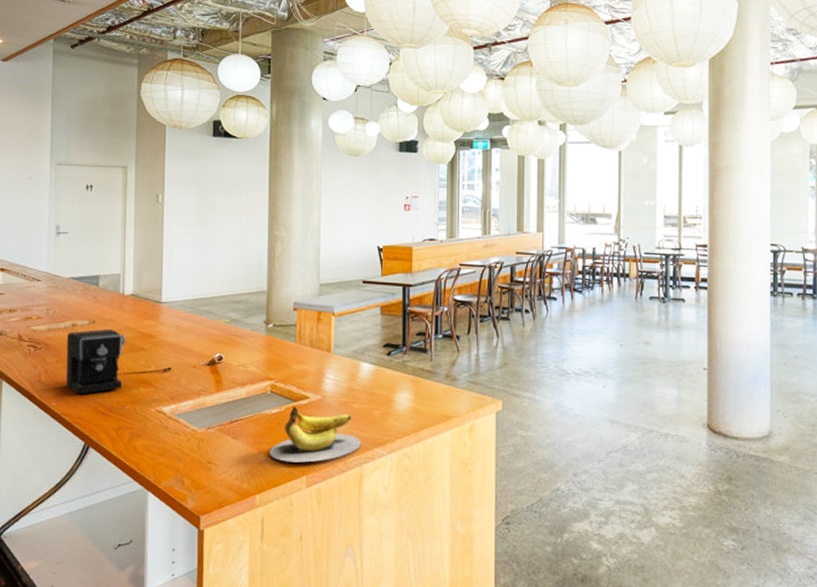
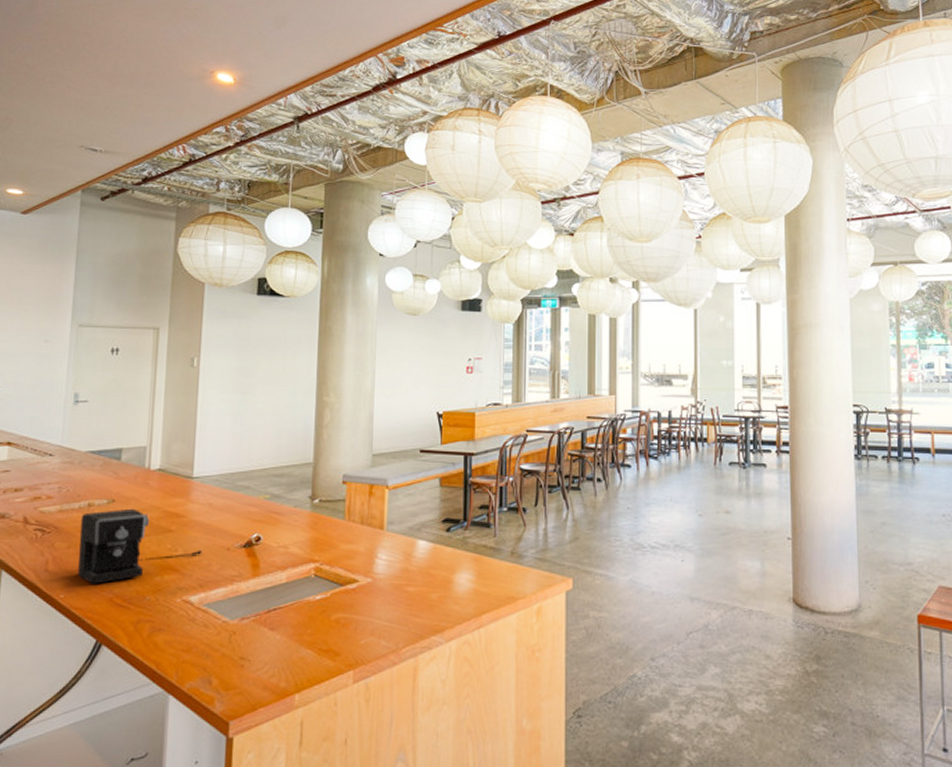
banana: present [268,406,361,463] -> none [310,591,416,655]

